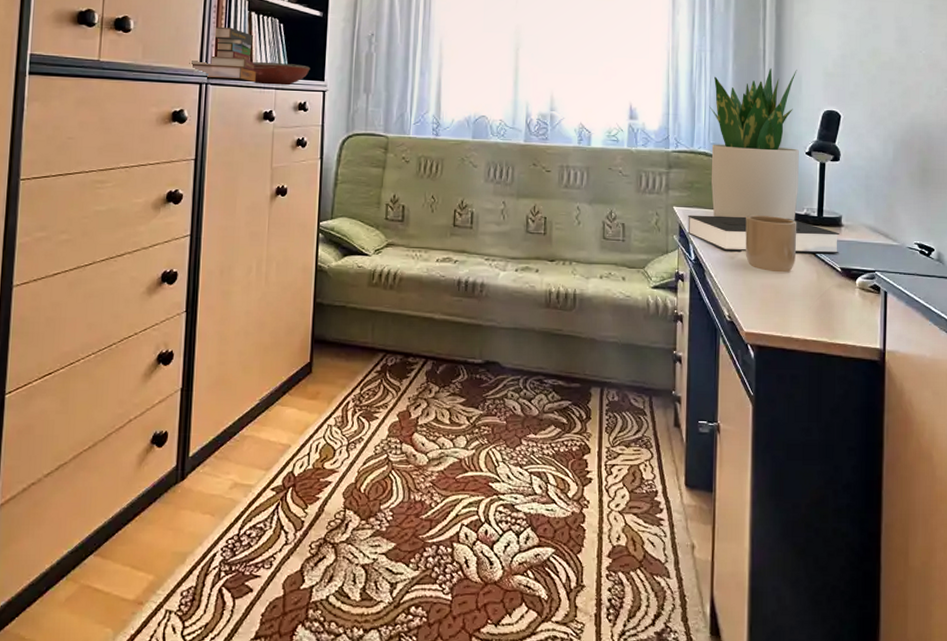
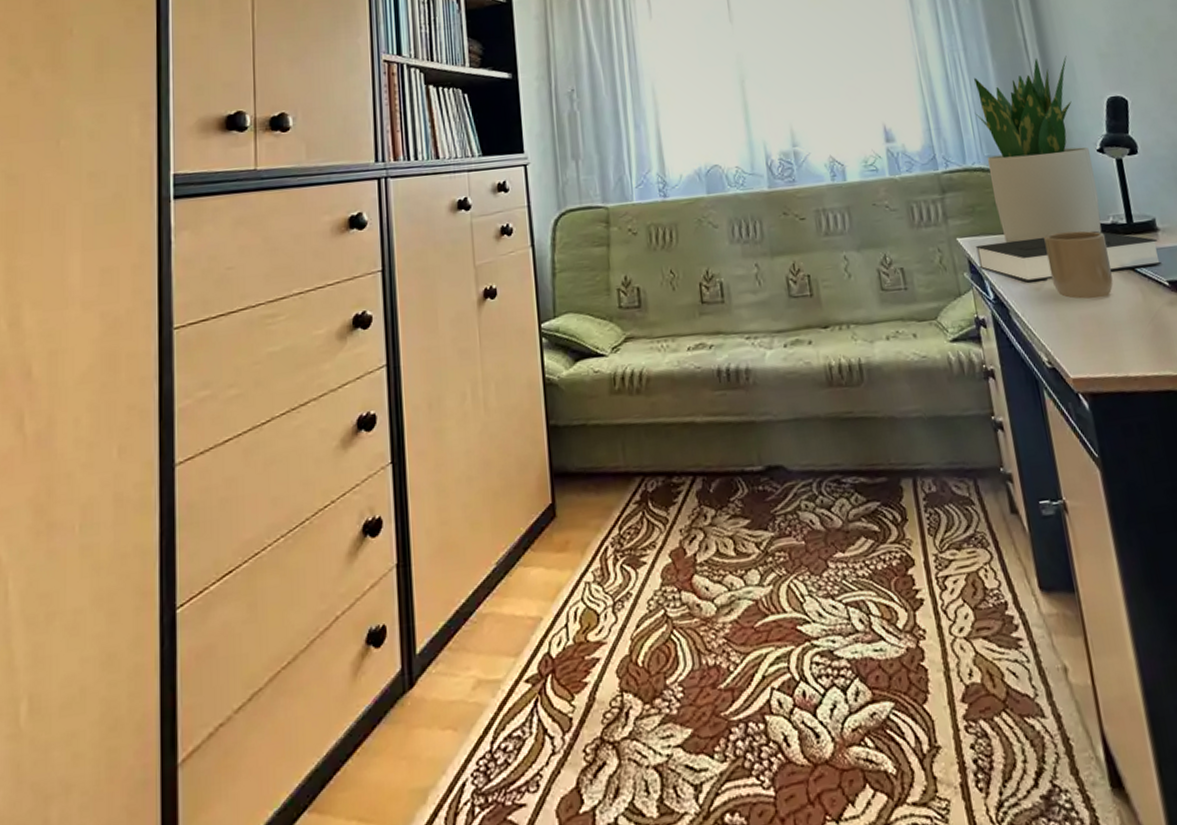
books: present [189,26,256,83] -> none [362,106,443,173]
decorative bowl: present [253,62,310,86] -> none [437,138,506,169]

